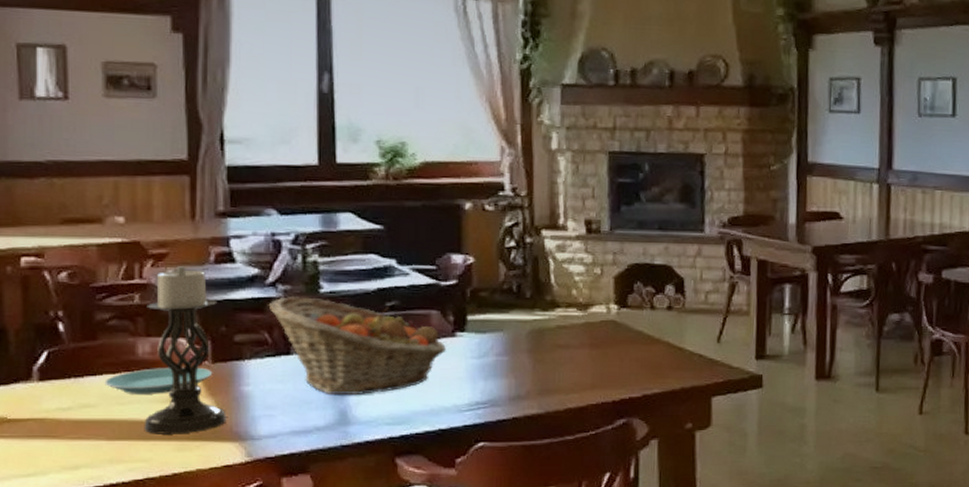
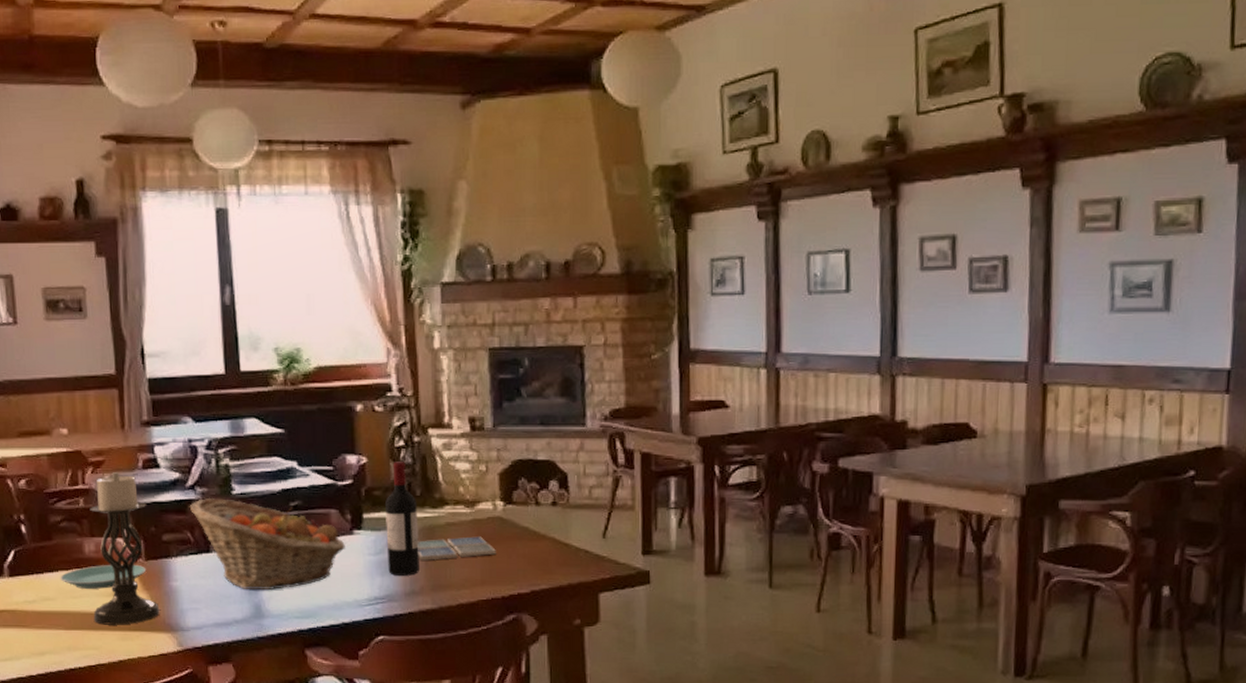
wine bottle: none [491,262,528,380] -> present [385,462,421,576]
drink coaster: none [525,340,608,364] -> present [417,536,496,560]

